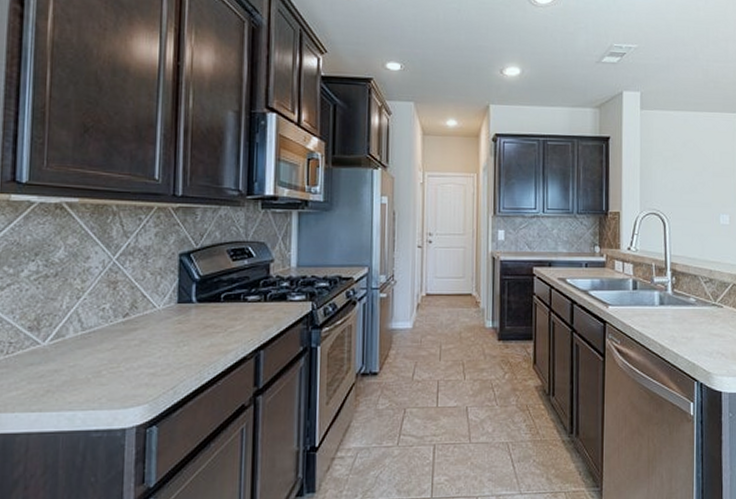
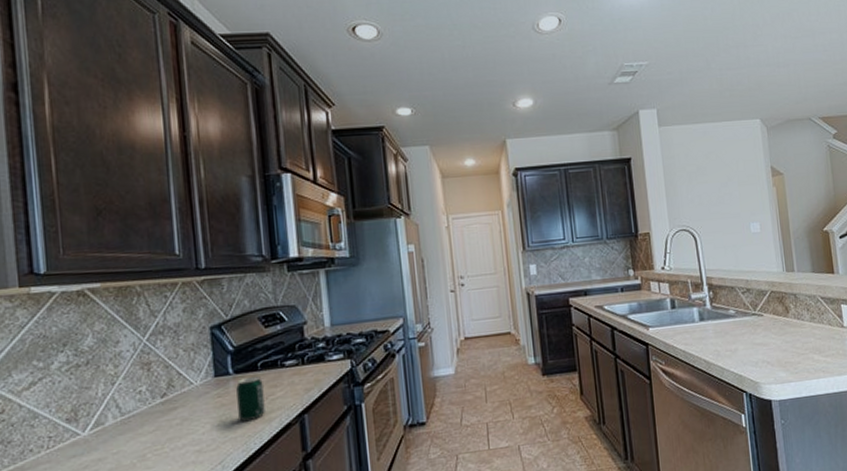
beverage can: none [196,307,224,349] -> present [236,375,265,421]

